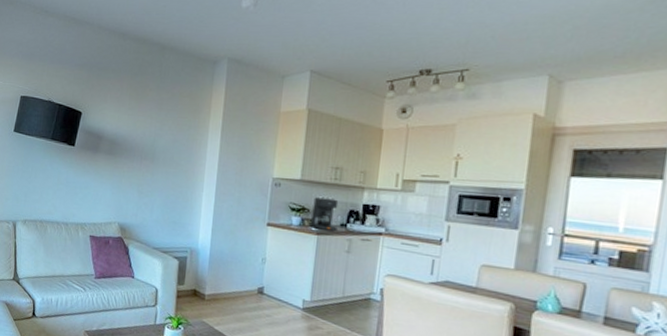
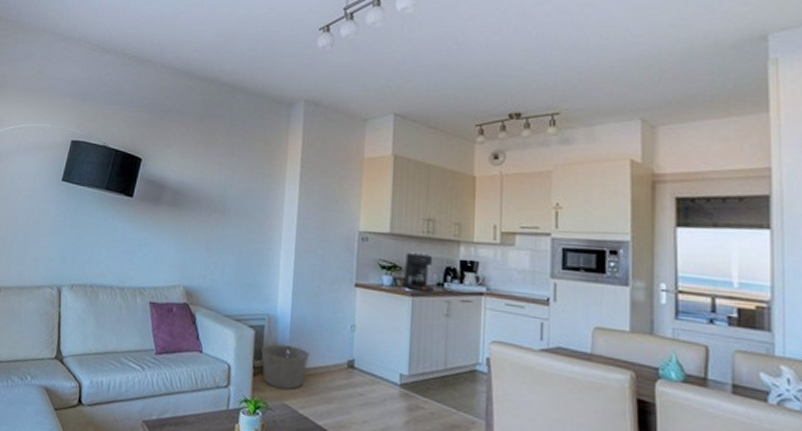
basket: none [183,272,226,311] -> present [260,344,310,390]

